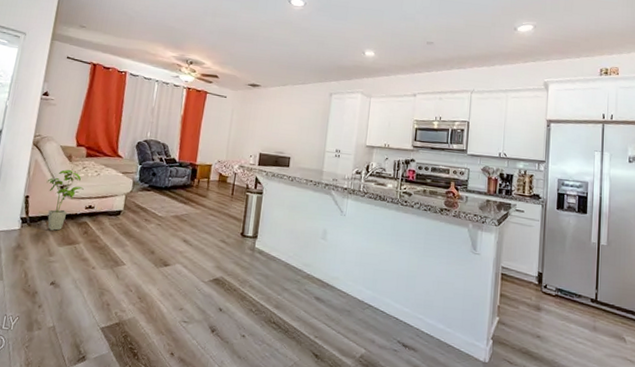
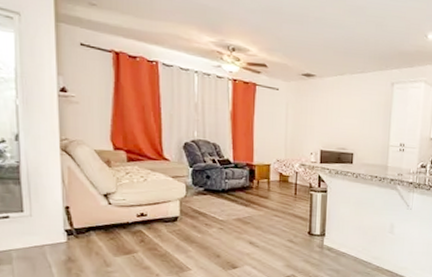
house plant: present [46,169,84,231] -> none [86,175,131,241]

